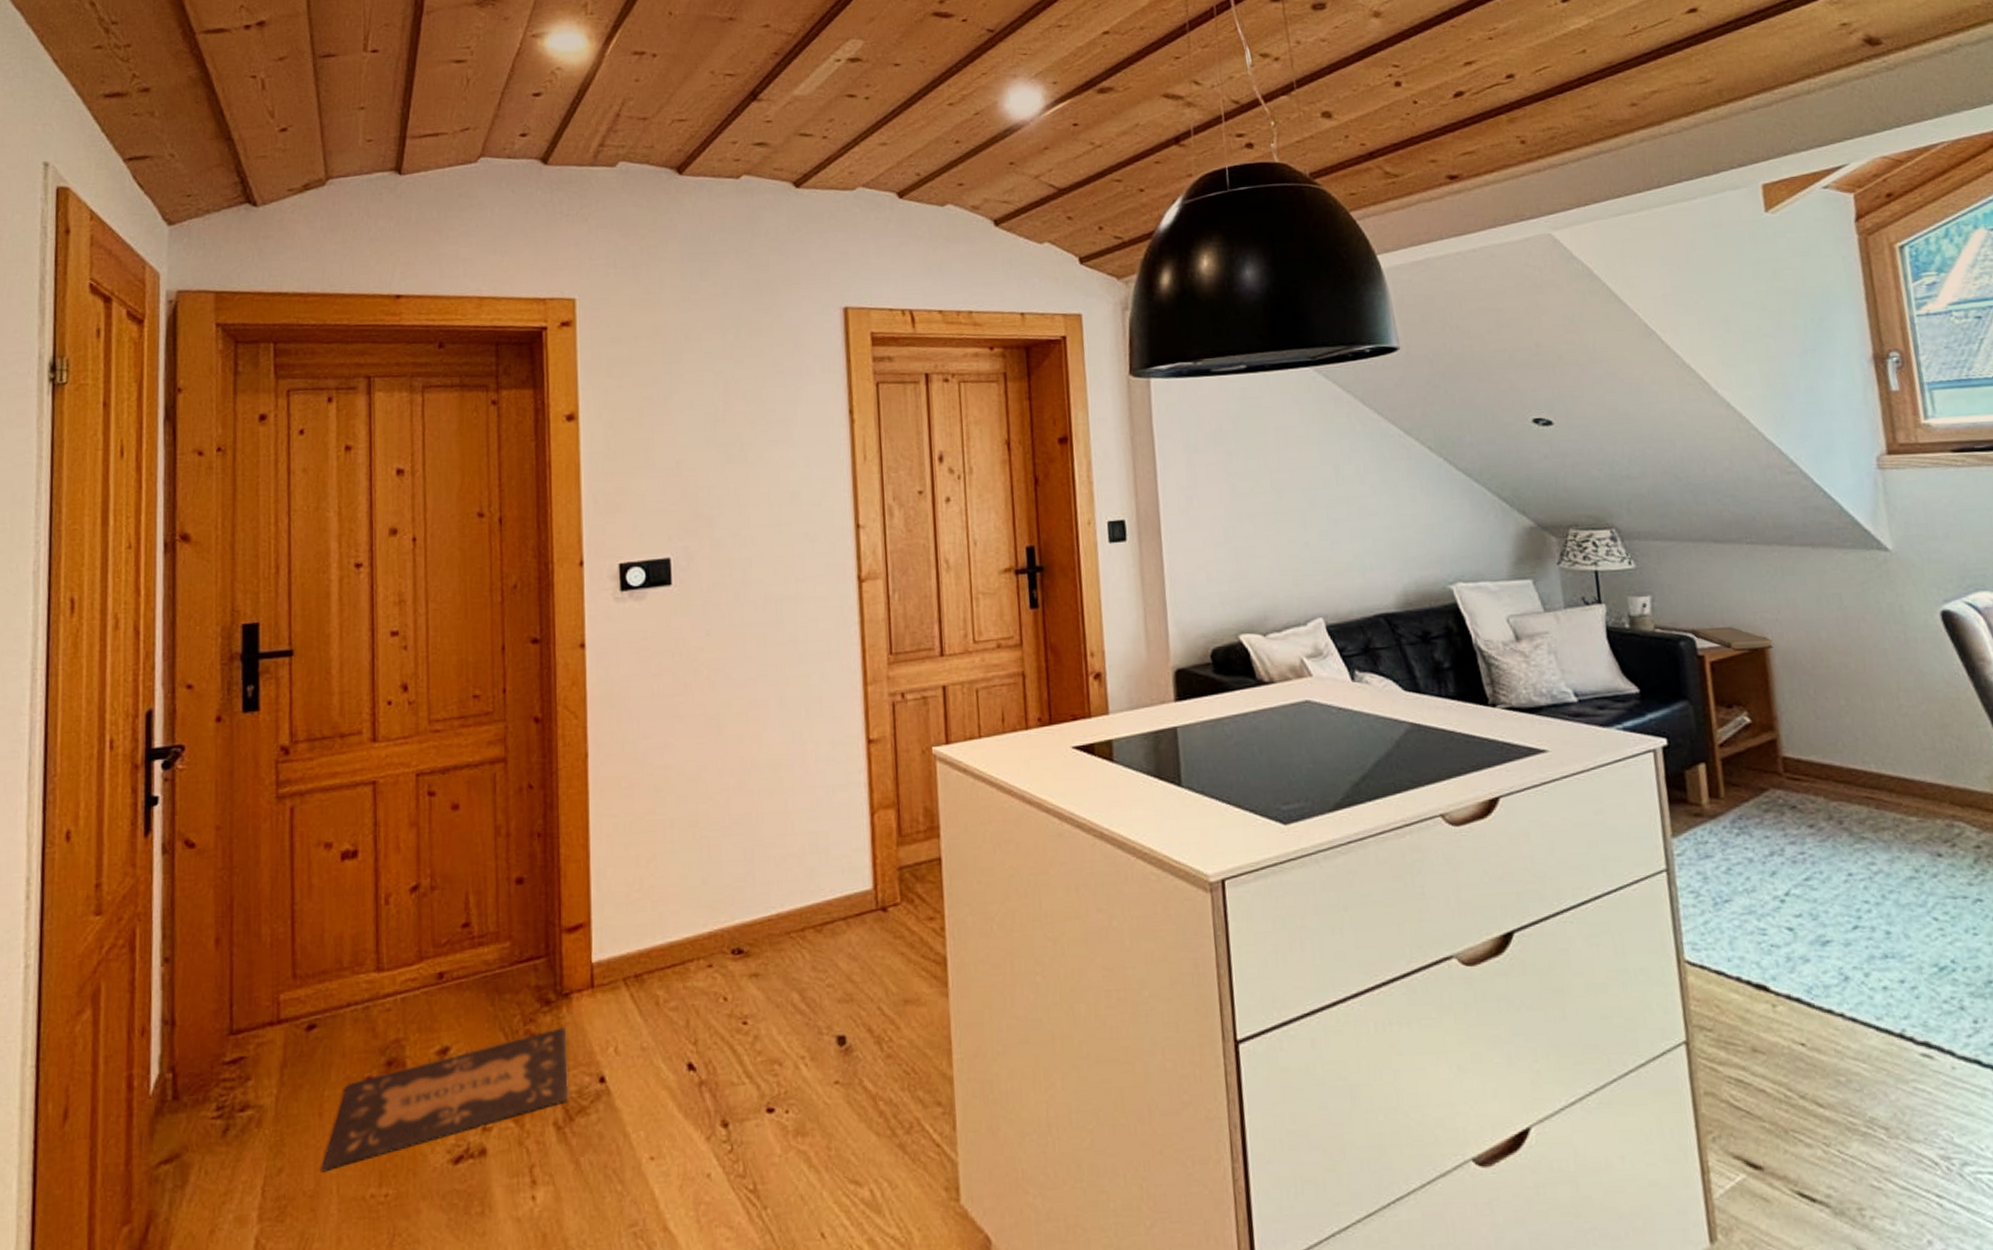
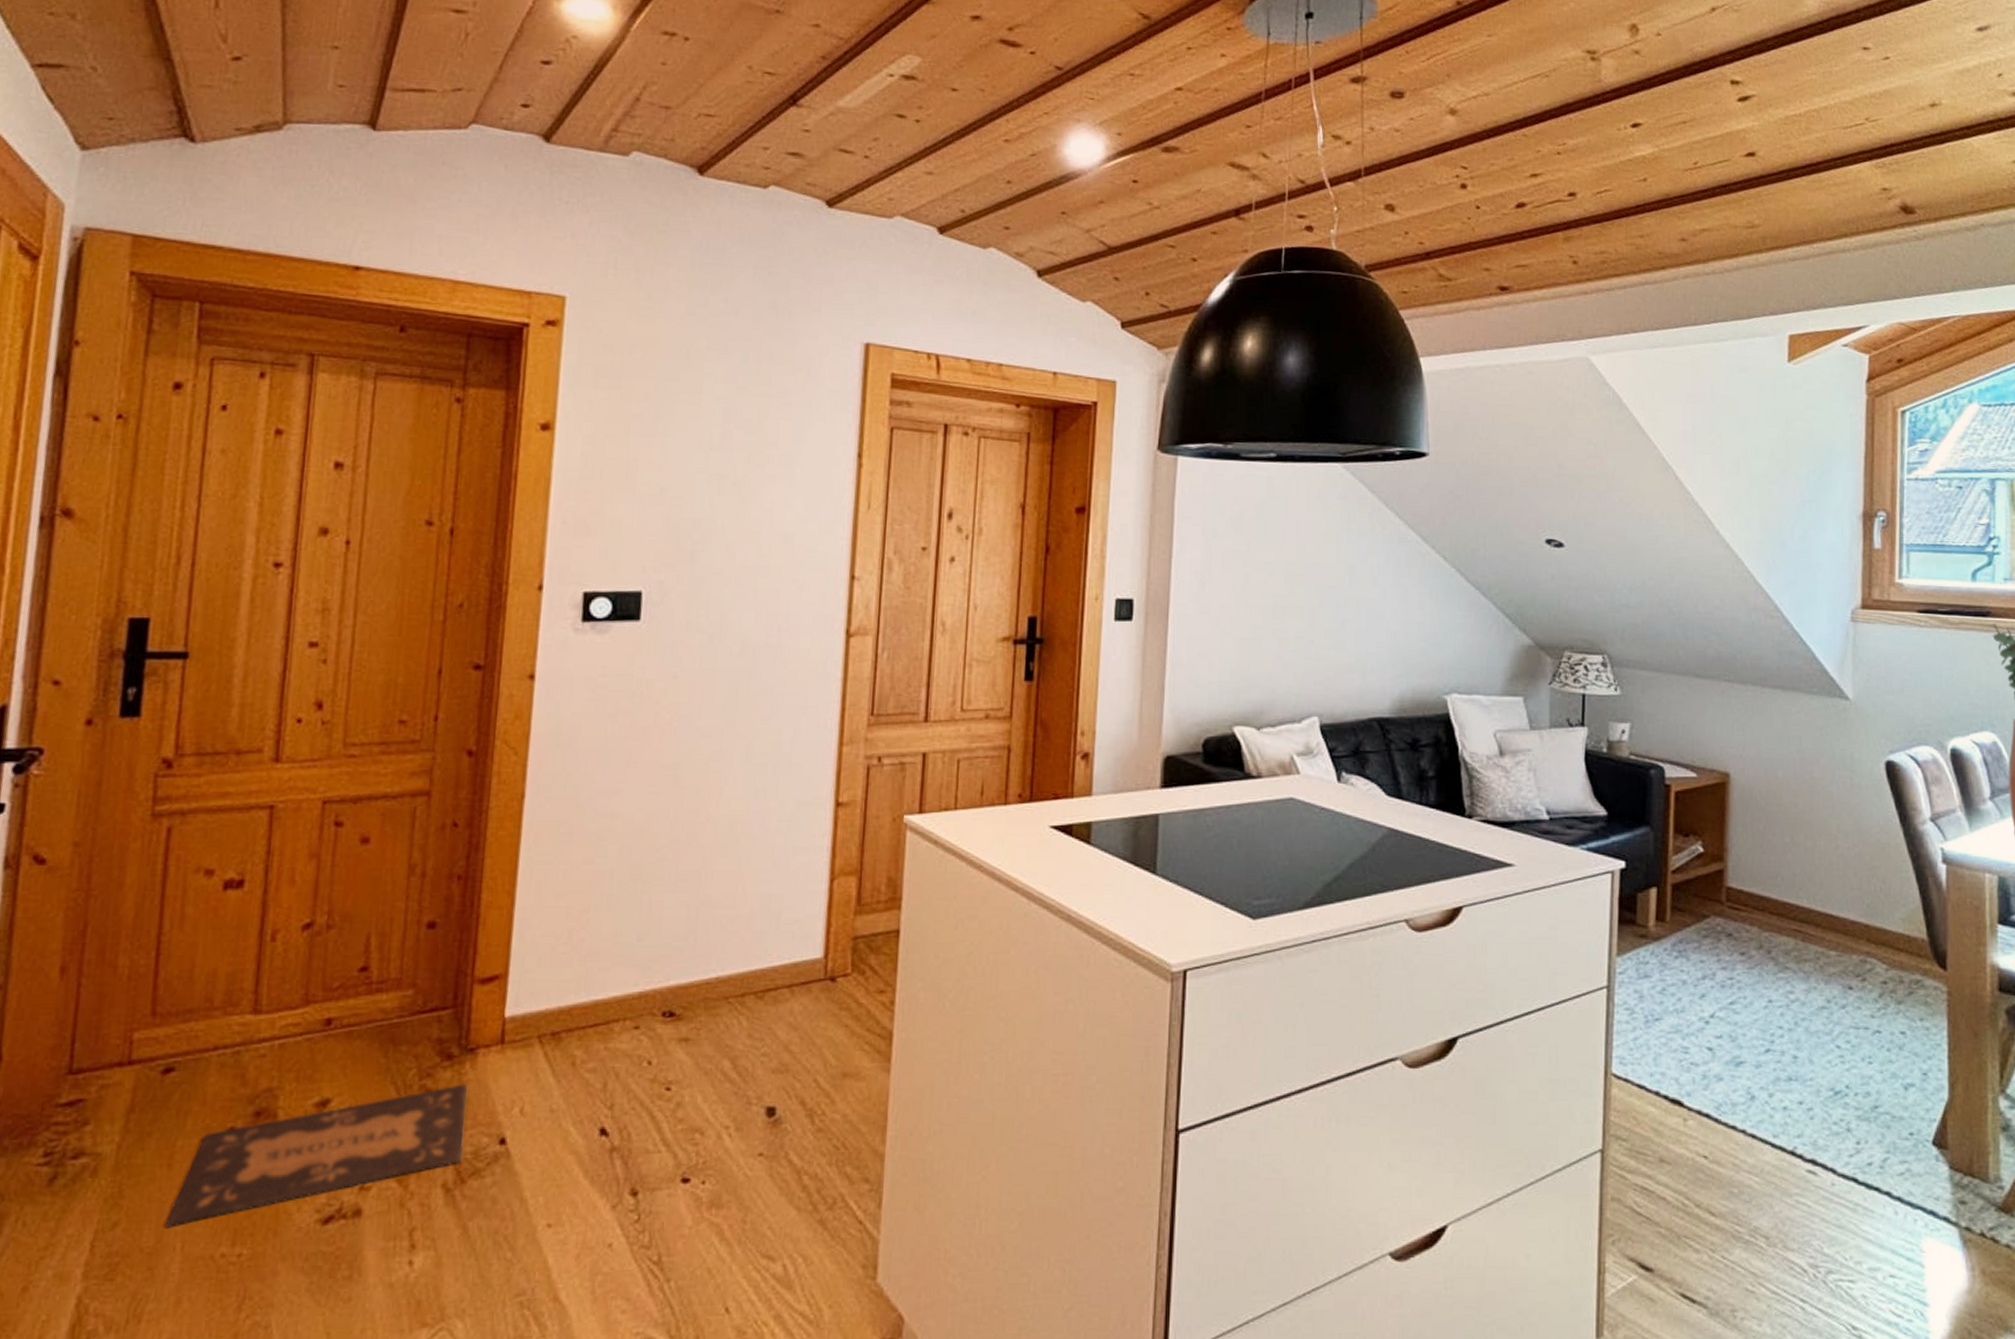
book: present [1691,627,1774,651] -> none [1662,759,1734,783]

